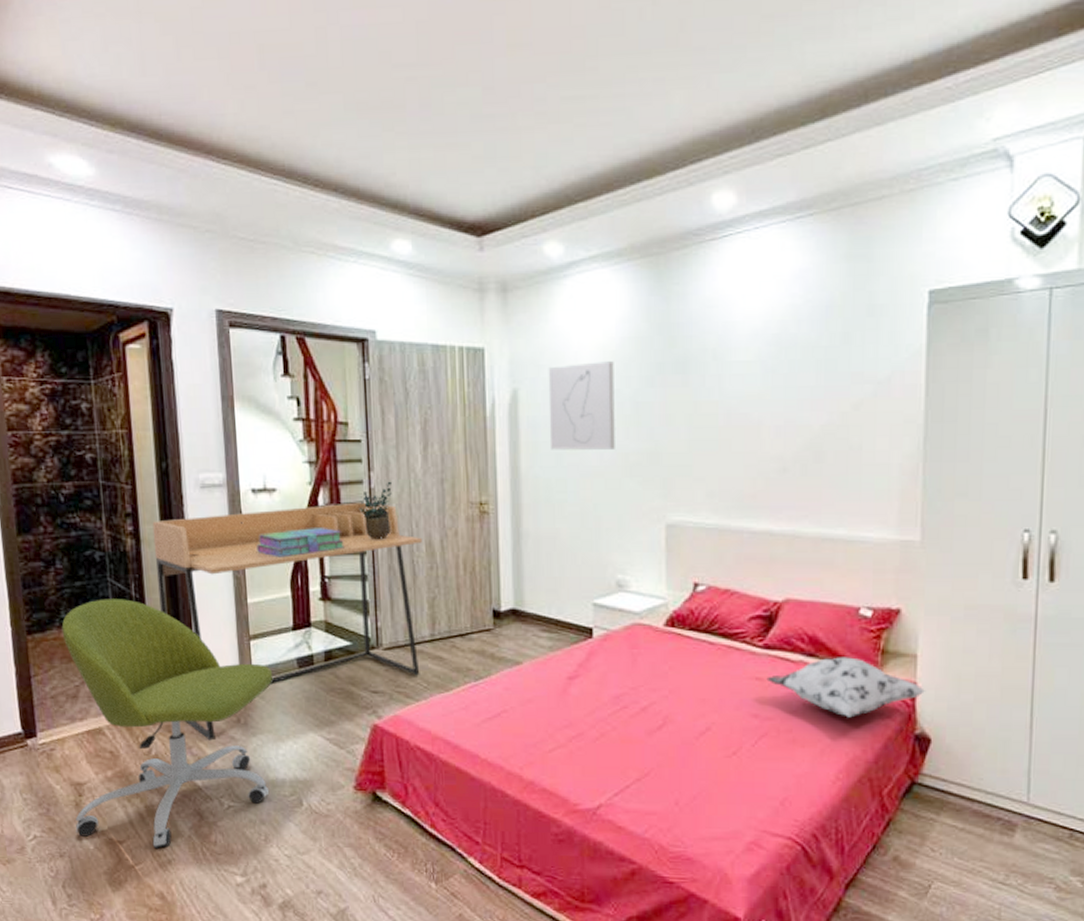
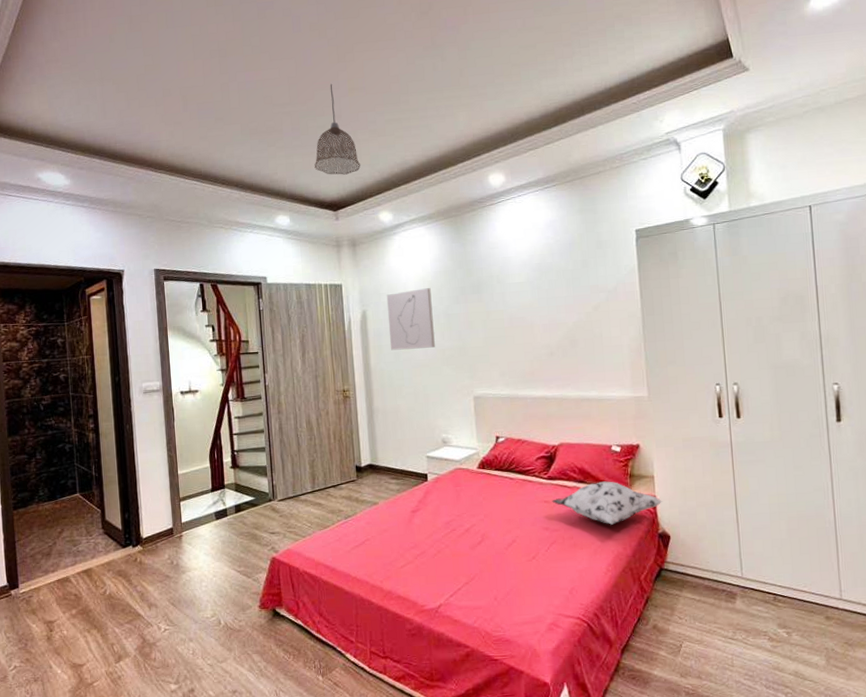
office chair: present [61,599,273,849] -> none [39,478,198,668]
desk: present [152,502,422,741] -> none [108,395,305,580]
stack of books: present [256,528,345,558] -> none [184,416,248,440]
potted plant: present [360,481,392,540] -> none [258,379,281,422]
pendant lamp: none [451,34,519,182] -> present [314,83,360,175]

